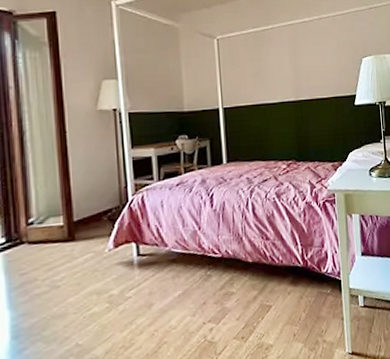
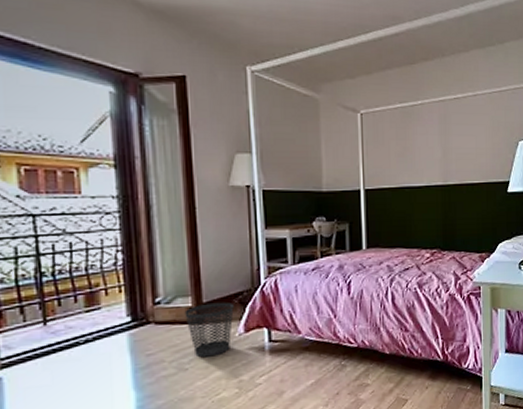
wastebasket: none [56,219,104,275] -> present [184,301,234,358]

